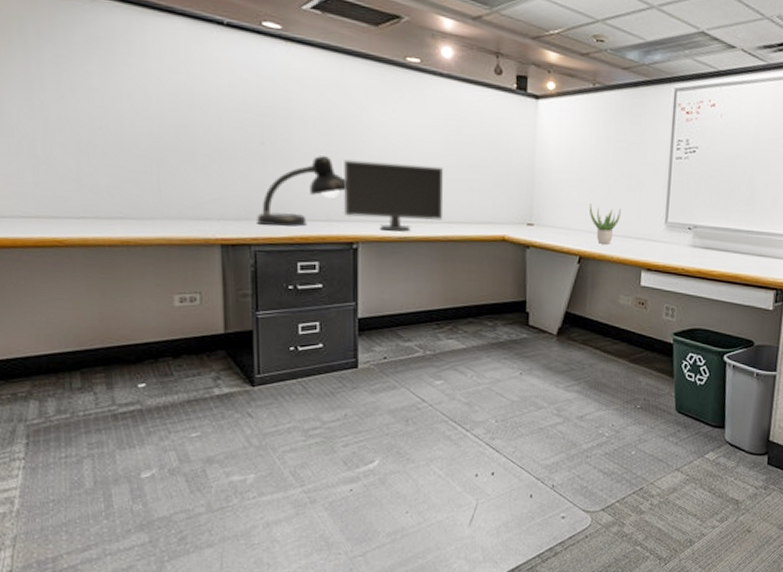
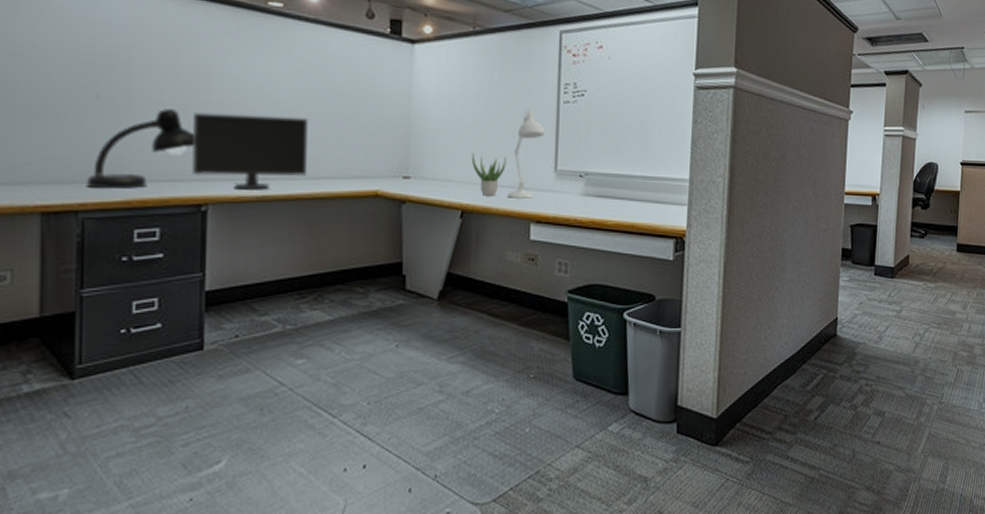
desk lamp: none [622,164,658,248] -> present [508,109,545,199]

